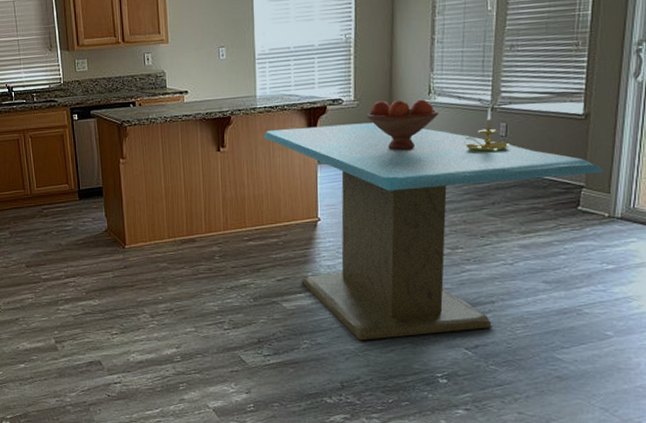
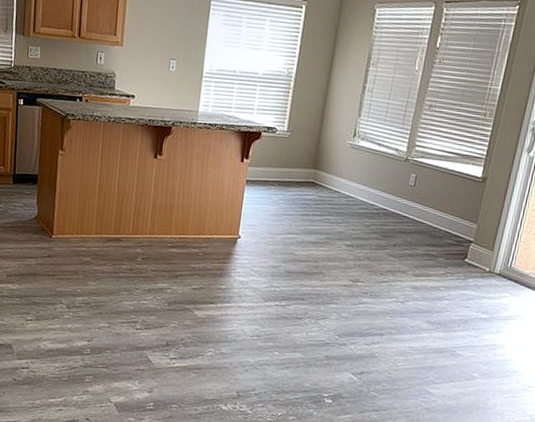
dining table: present [264,122,604,341] -> none [200,146,491,358]
fruit bowl: present [366,99,439,151] -> none [296,135,360,185]
candle holder: present [461,108,511,153] -> none [376,158,417,200]

